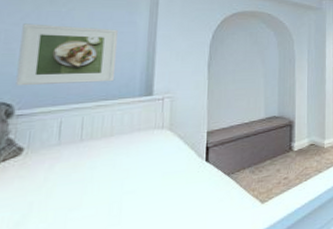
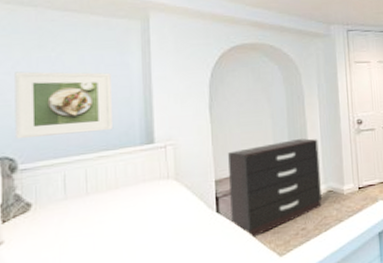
dresser: none [219,97,305,187] -> present [228,138,322,239]

